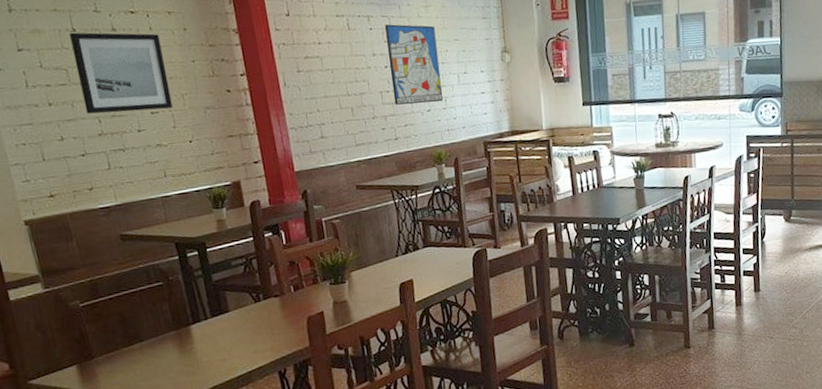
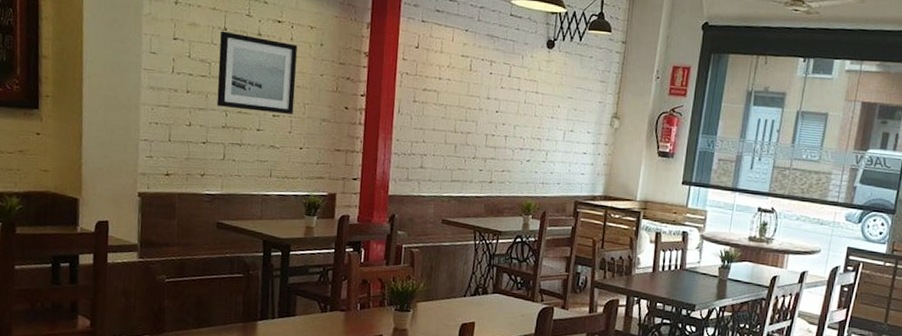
wall art: present [385,24,443,105] -> none [497,72,552,155]

